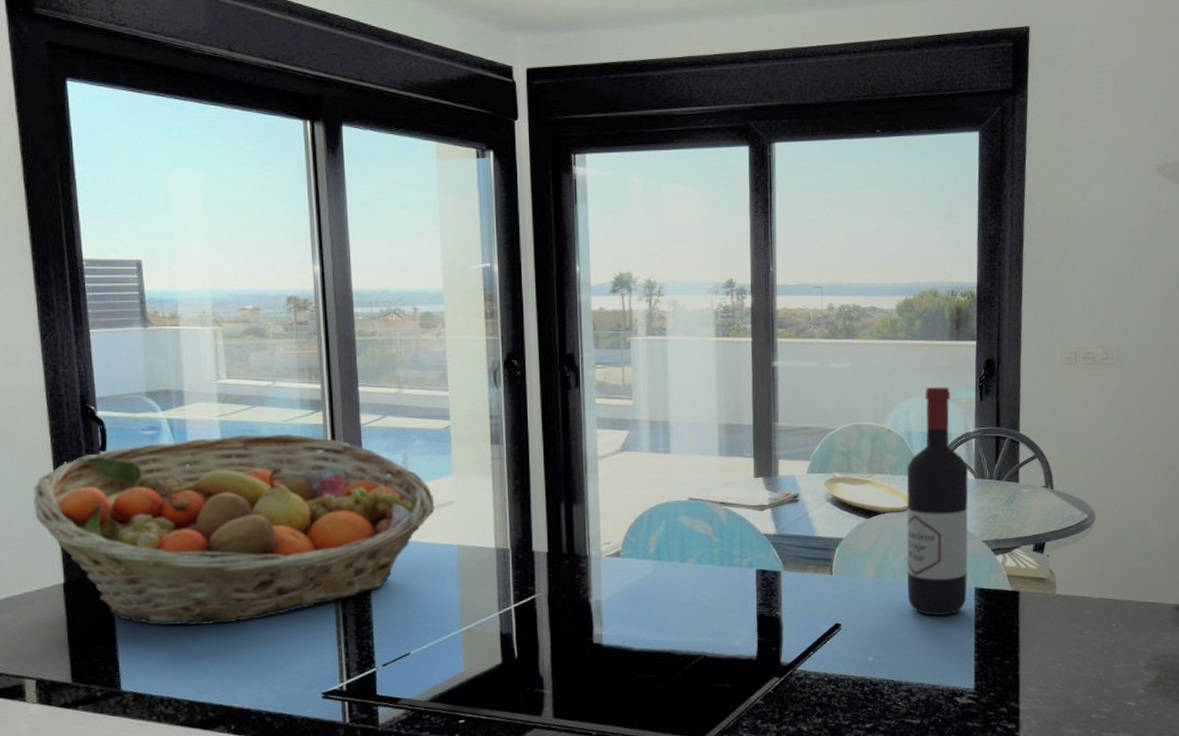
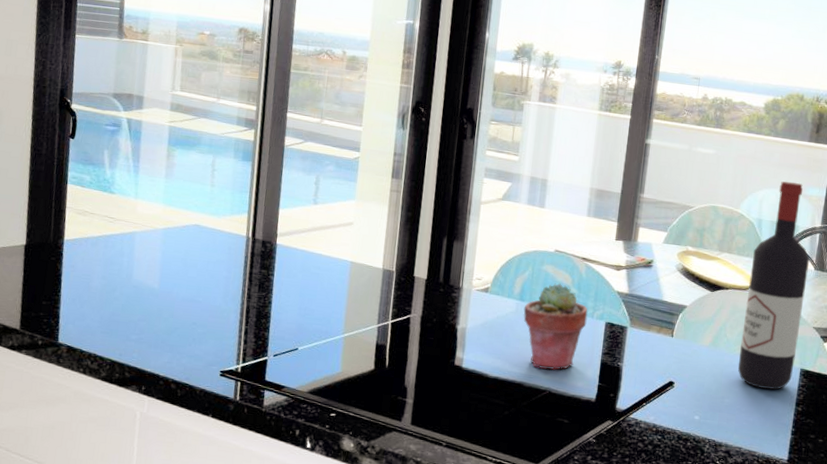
fruit basket: present [34,434,435,626] -> none [11,137,337,300]
potted succulent: none [662,534,735,632] -> present [523,282,588,370]

